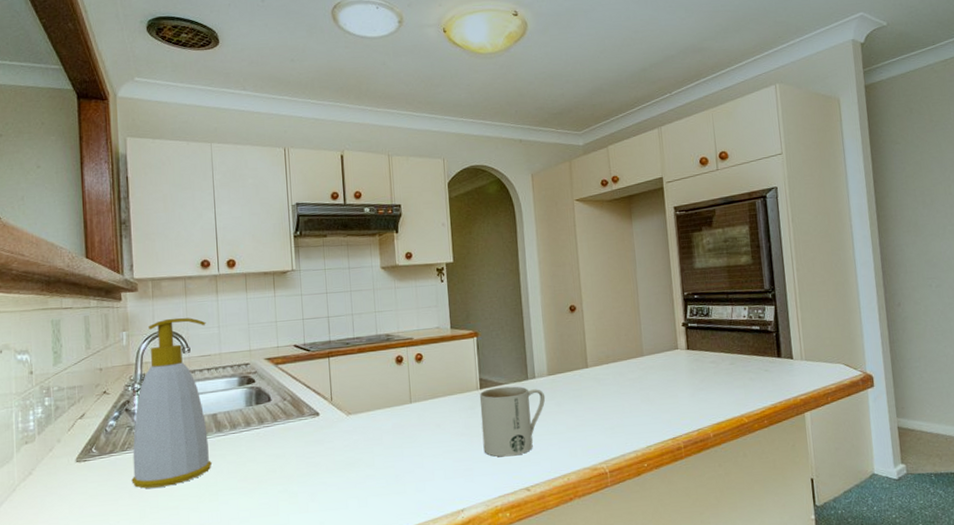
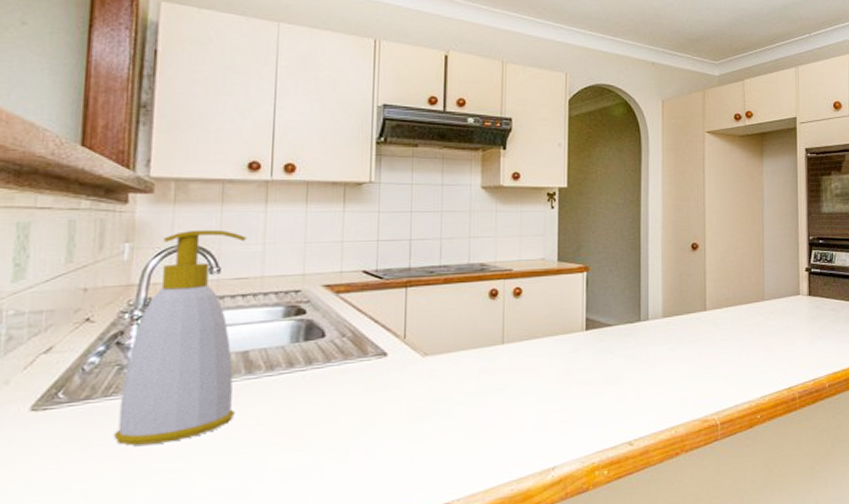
mug: present [479,386,546,457] -> none [584,328,658,407]

